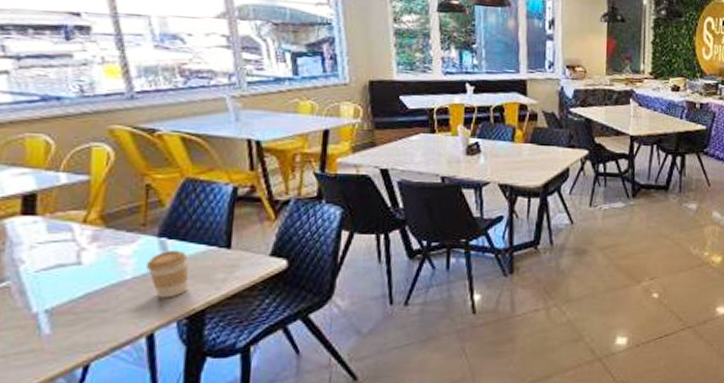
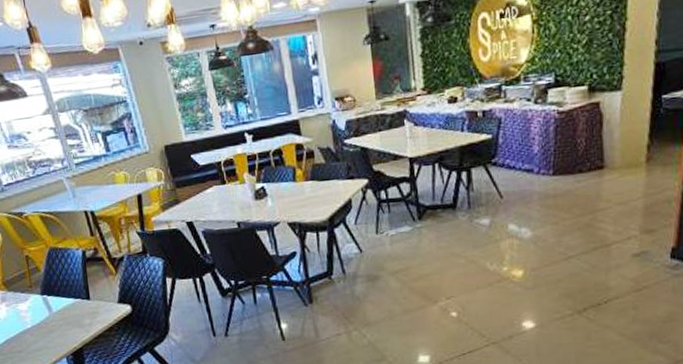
coffee cup: present [146,249,189,299] -> none [38,303,68,341]

